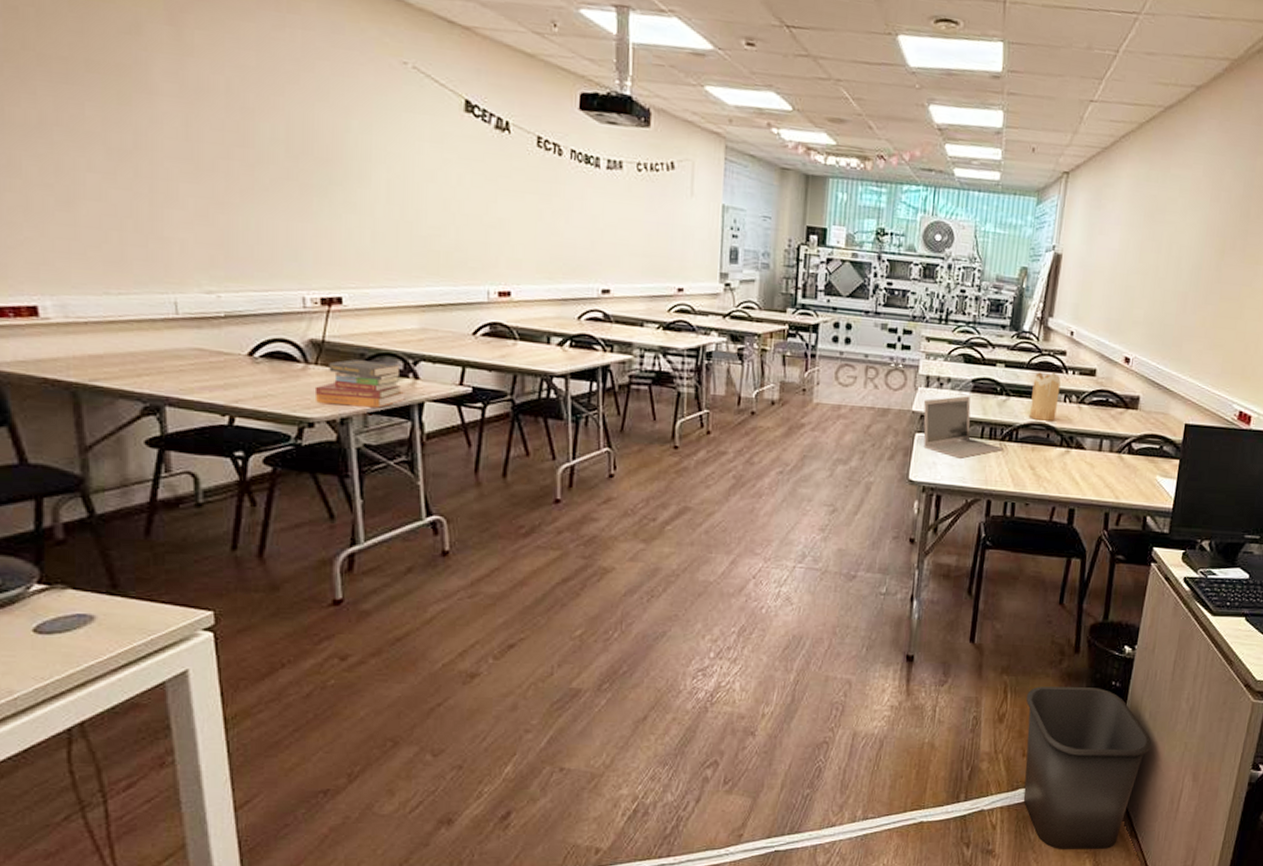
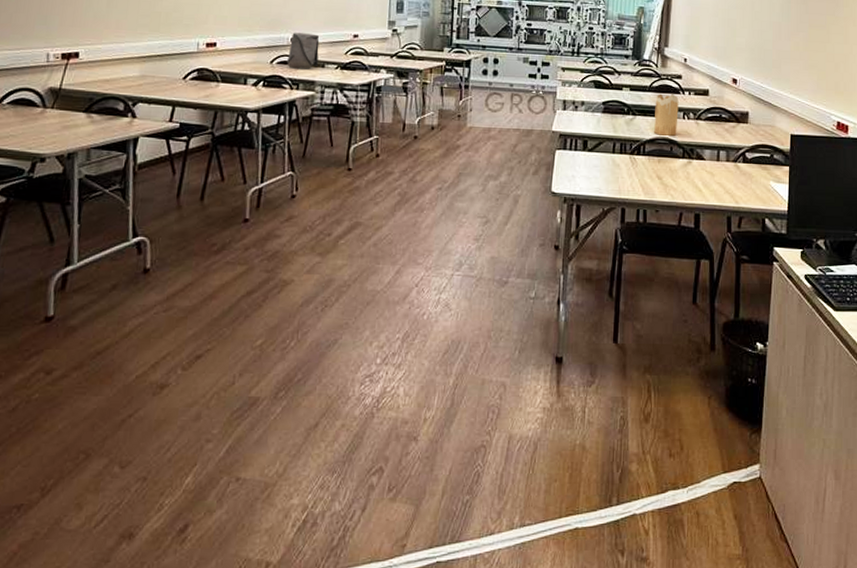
books: present [314,359,405,408] -> none [48,103,124,144]
backpack: none [598,283,637,329] -> present [287,33,320,70]
laptop: present [923,396,1003,459] -> none [562,116,633,171]
waste bin: present [1023,686,1151,849] -> none [669,385,791,556]

